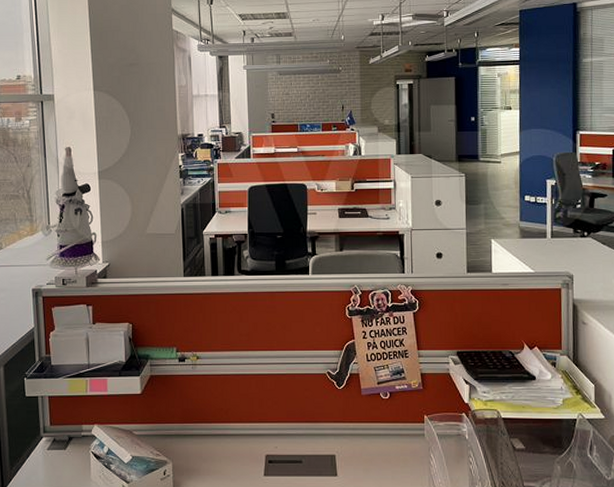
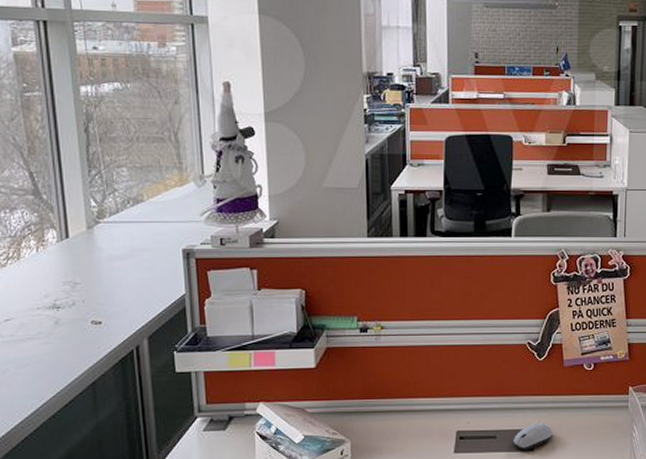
computer mouse: none [318,449,354,476] -> present [513,423,553,451]

